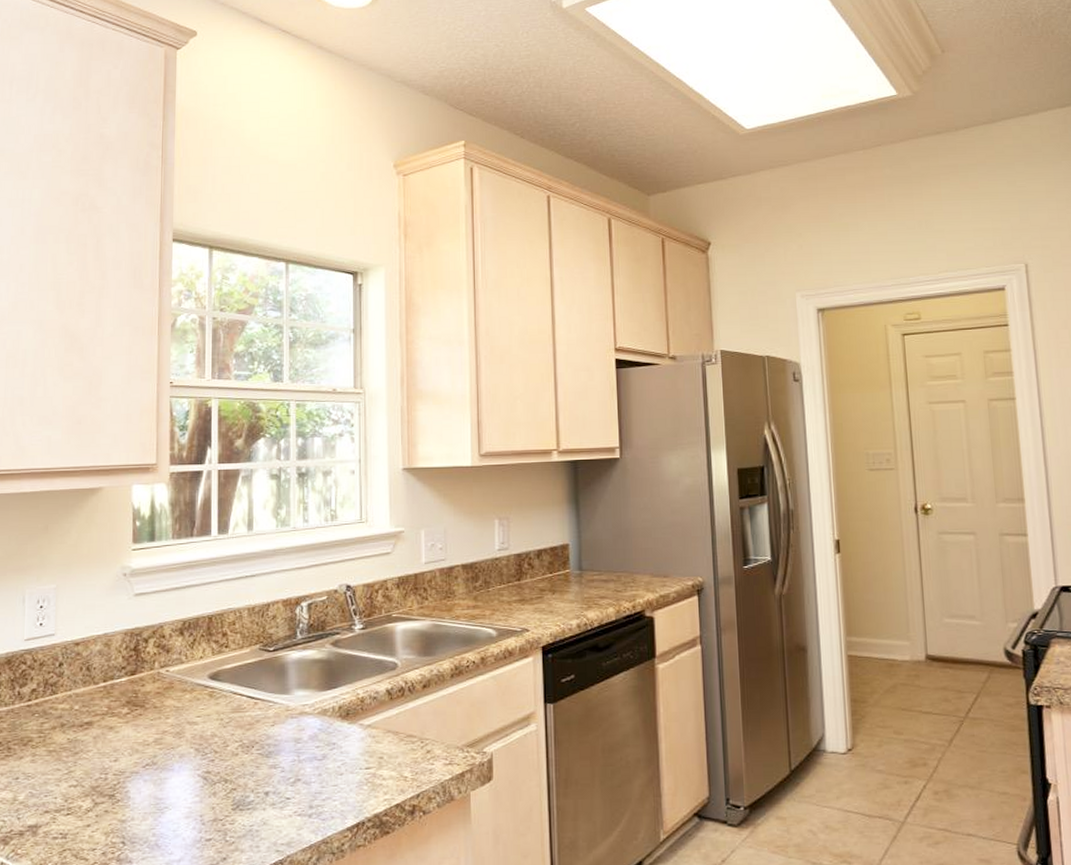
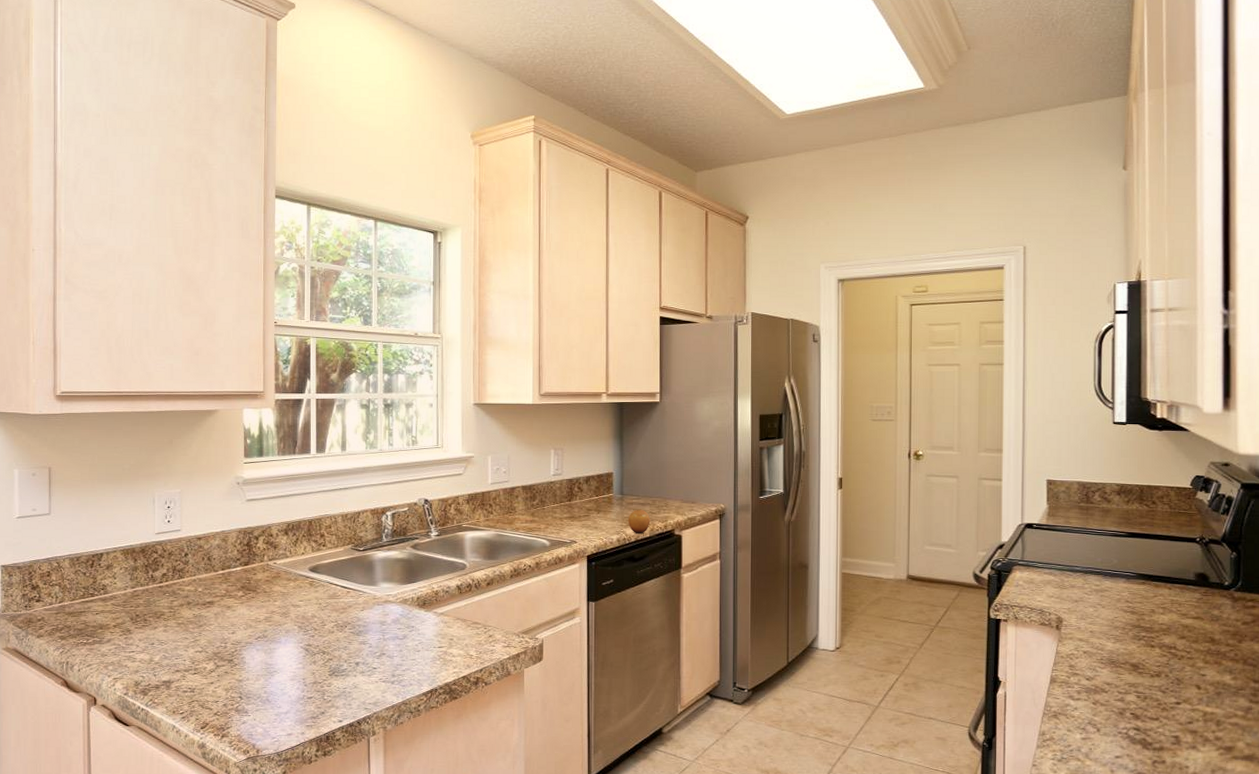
fruit: none [588,587,616,618] -> present [627,509,651,534]

